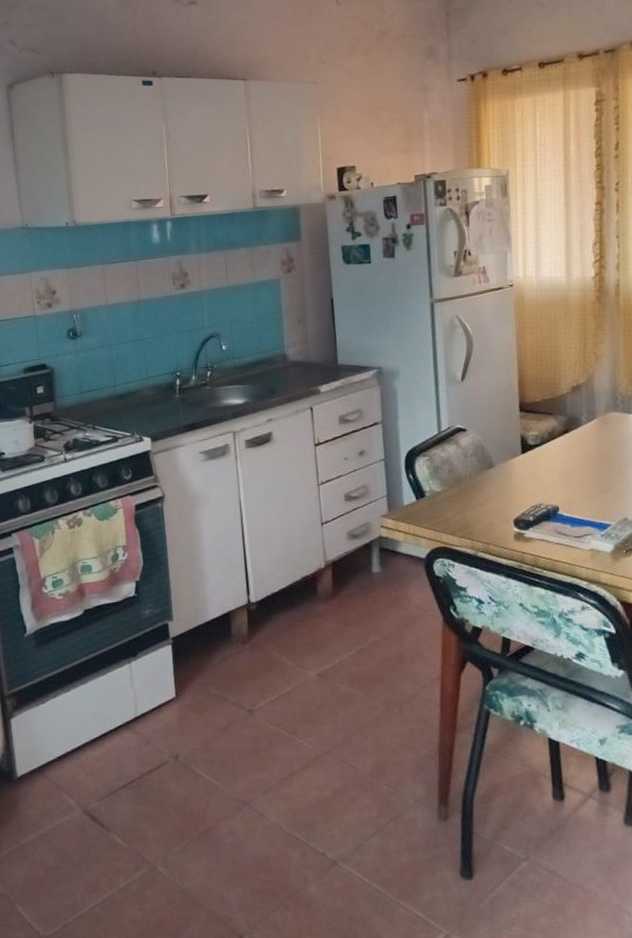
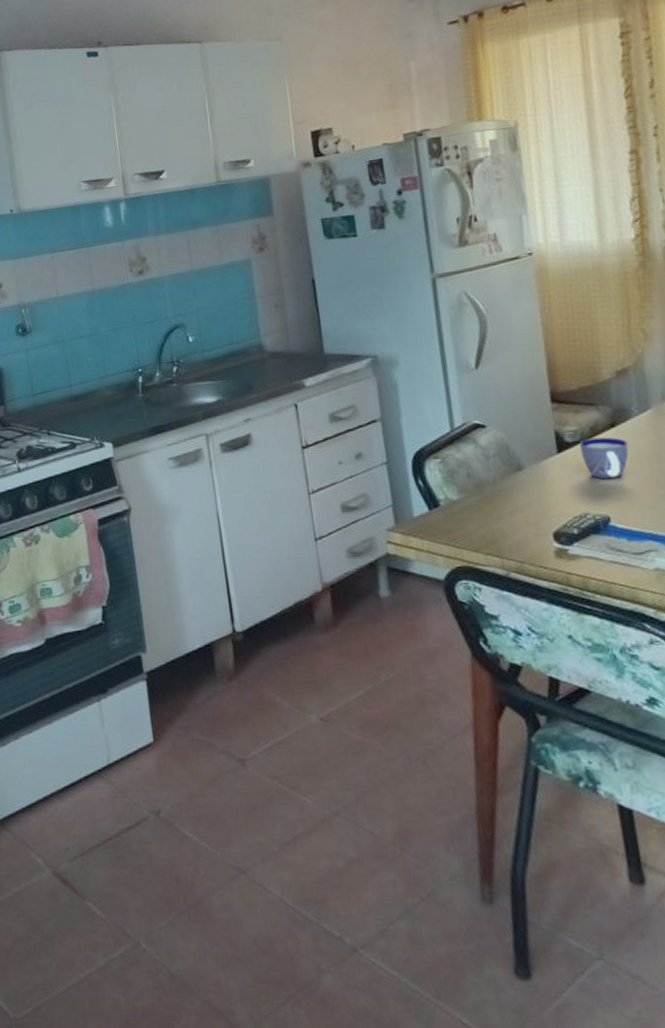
cup: none [539,441,577,476] -> present [579,437,629,479]

